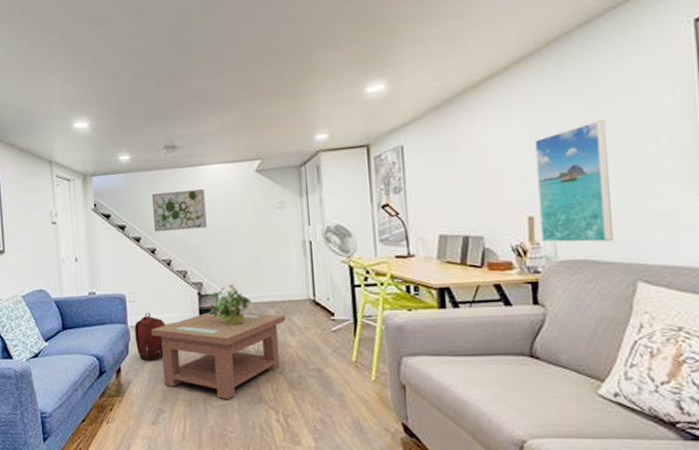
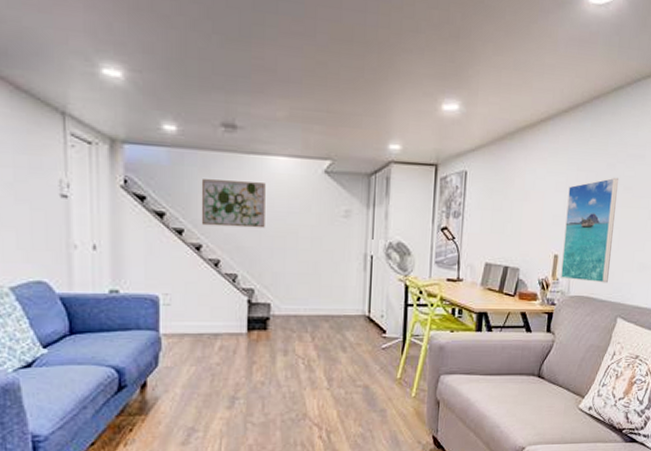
backpack: present [135,312,166,362] -> none [168,318,207,375]
coffee table: present [150,311,285,400] -> none [188,322,338,417]
potted plant: present [207,285,252,325] -> none [257,294,307,337]

